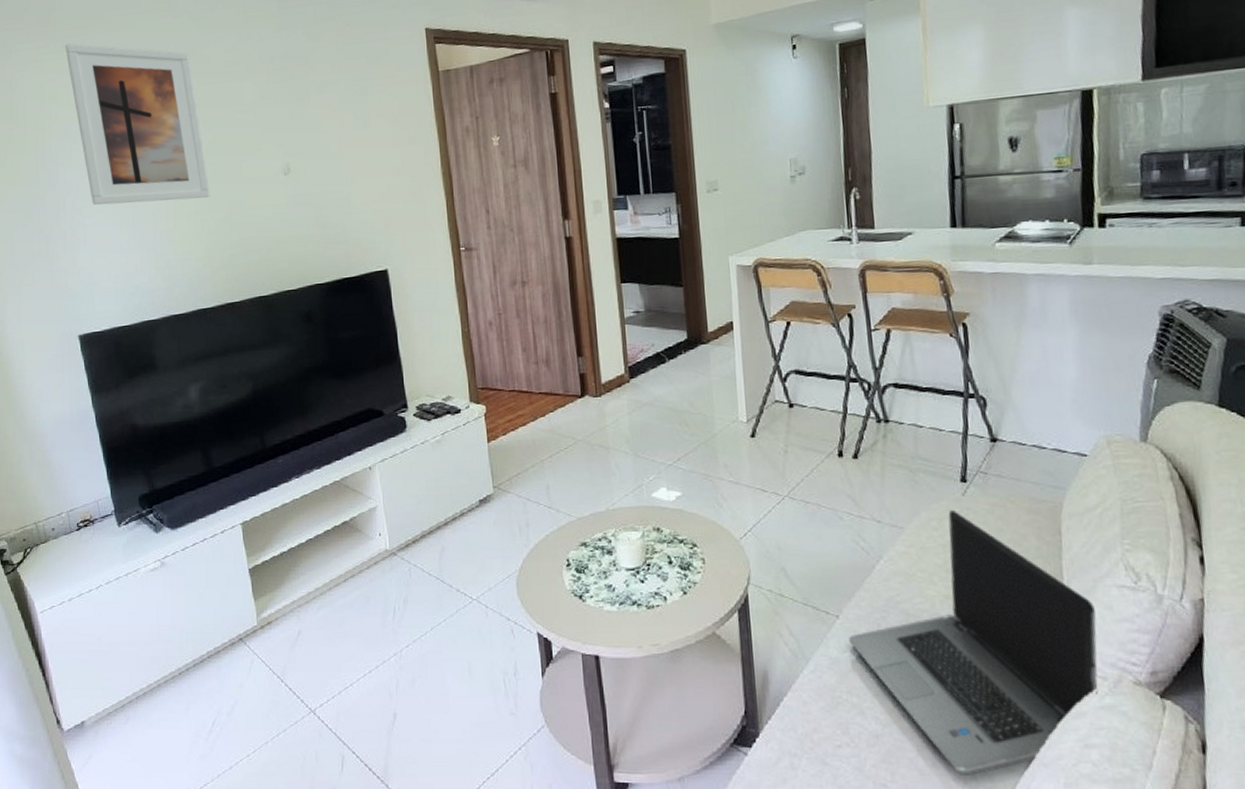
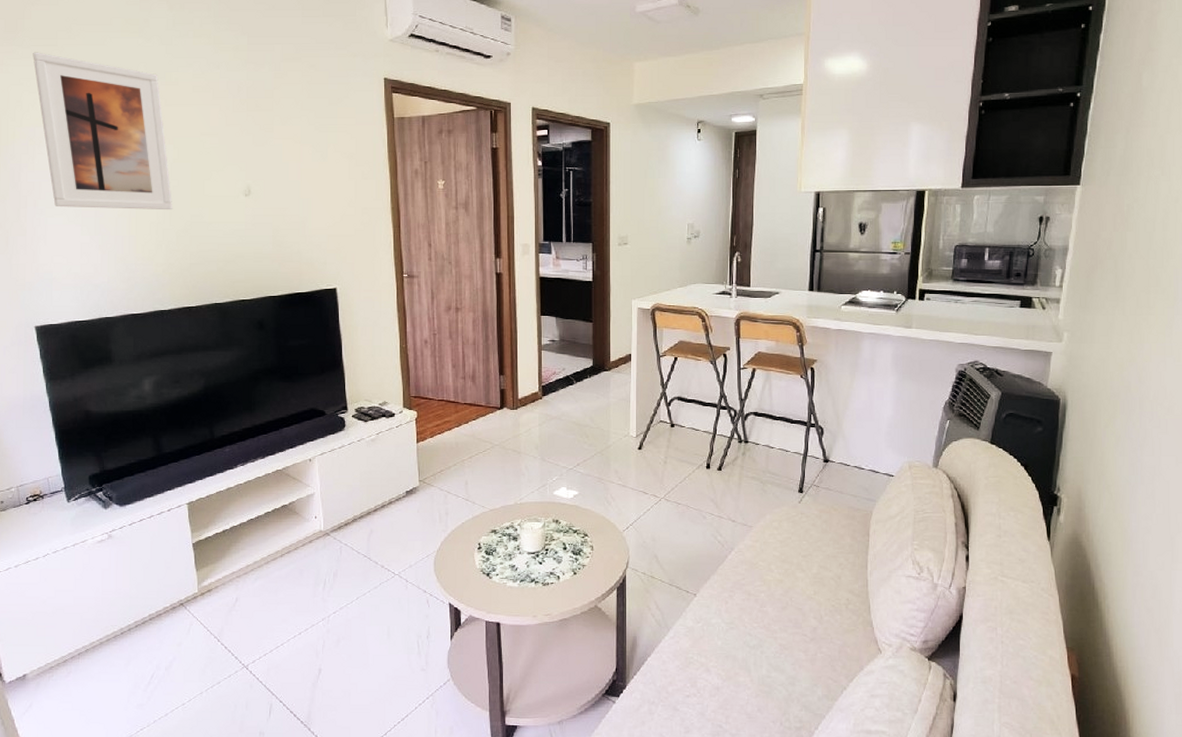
laptop computer: present [849,510,1098,777] -> none [703,514,888,719]

